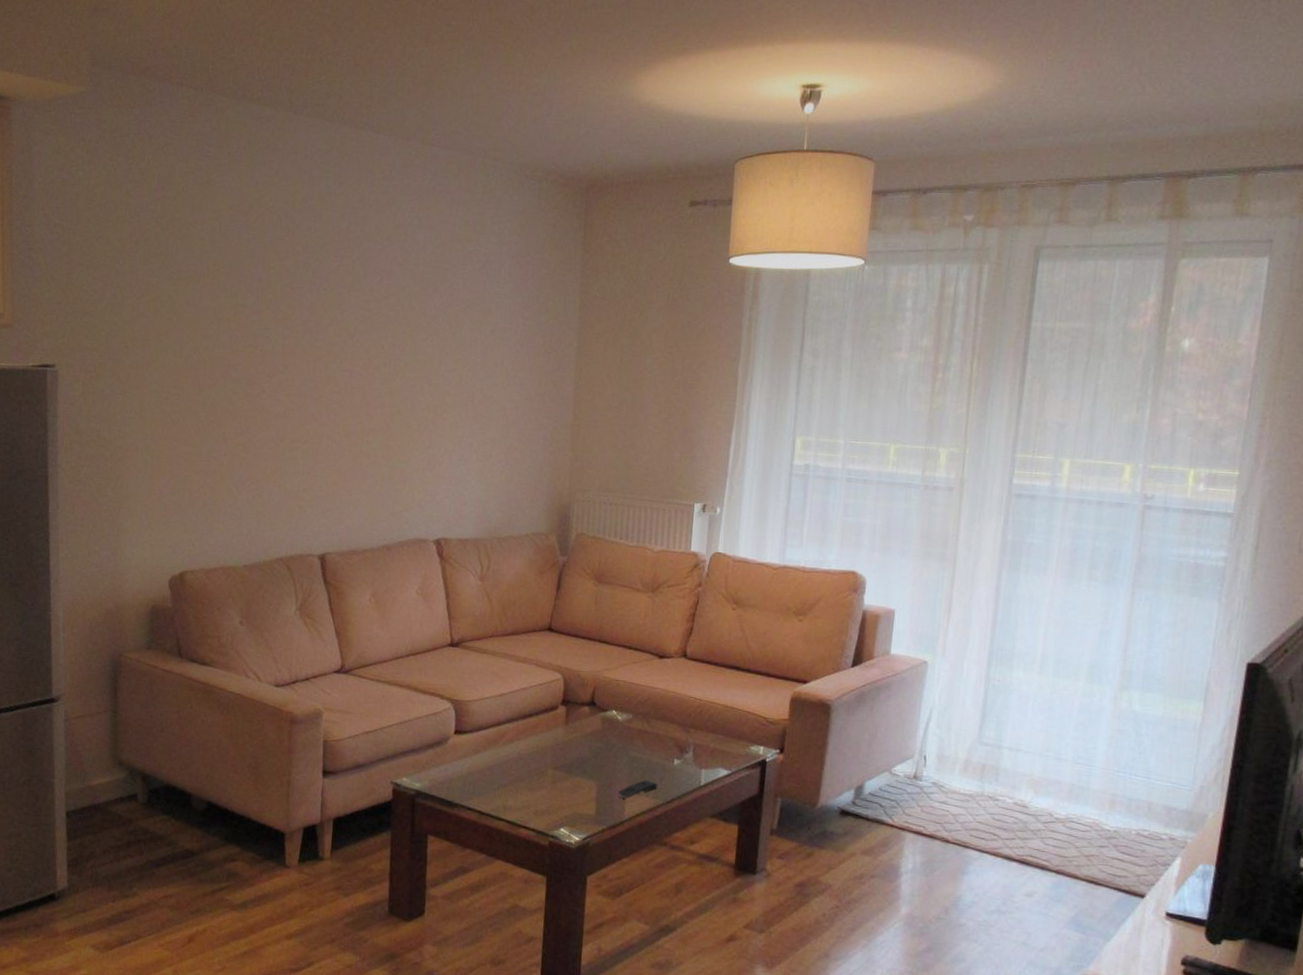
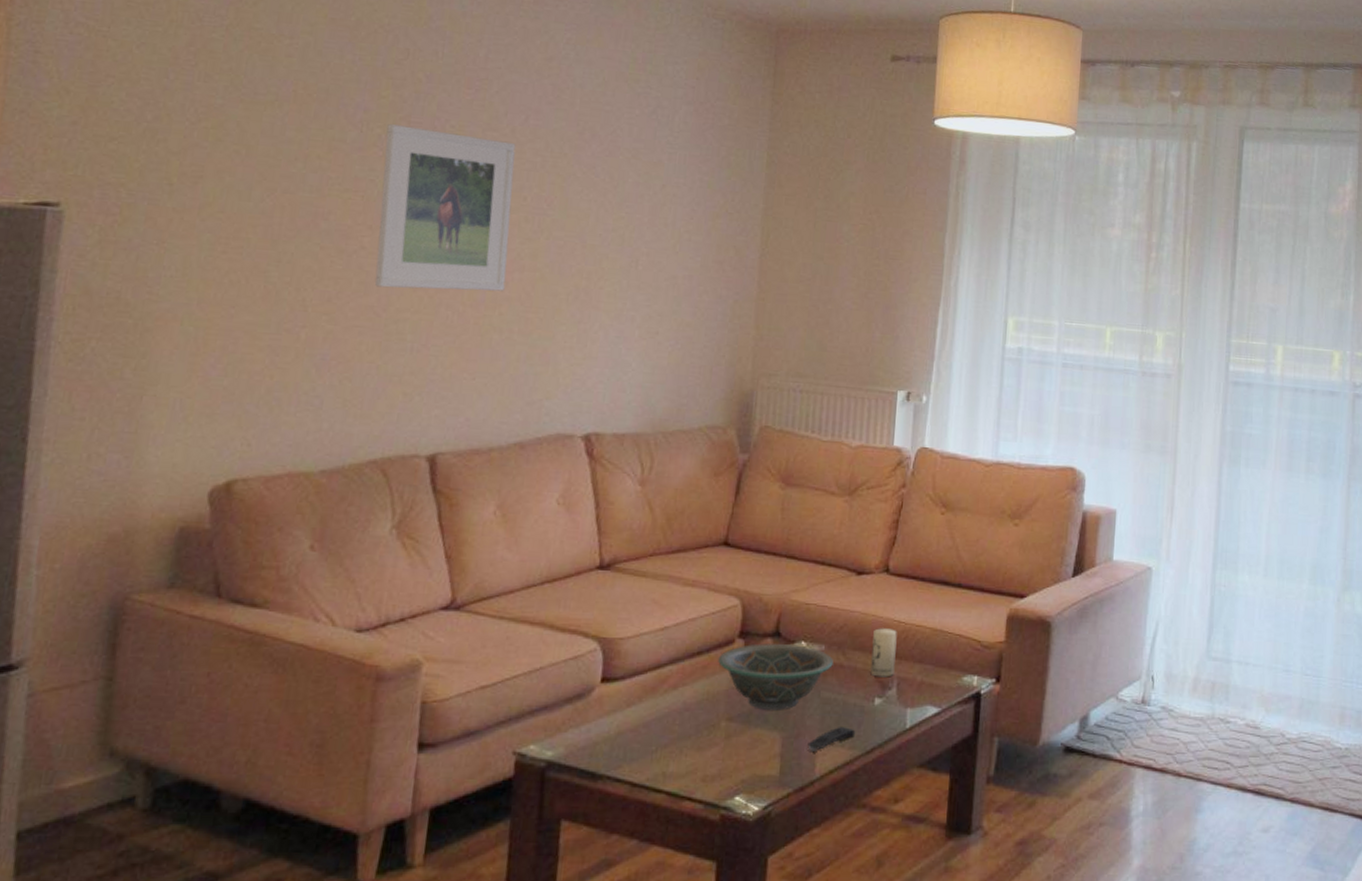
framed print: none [273,290,374,424] -> present [374,124,516,291]
decorative bowl: none [545,710,639,764] -> present [718,643,833,710]
candle: none [670,703,694,743] -> present [870,628,897,677]

